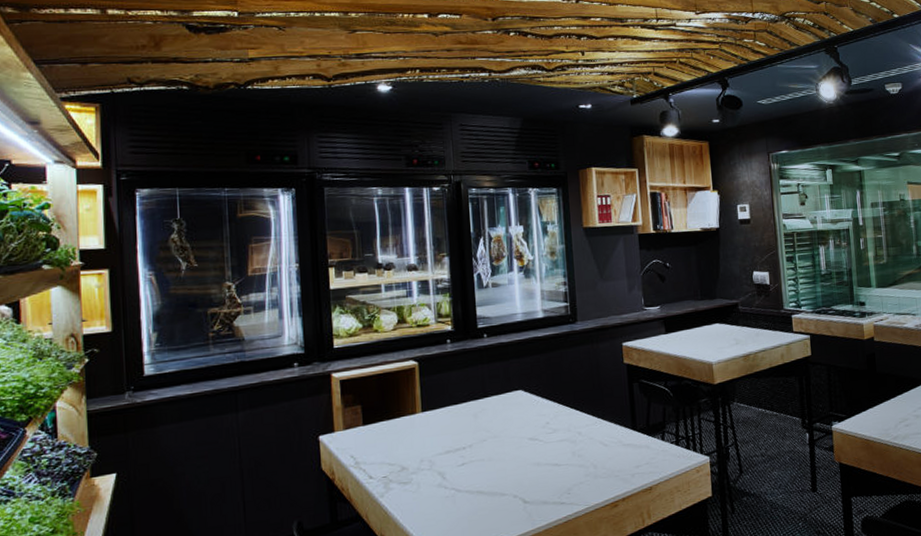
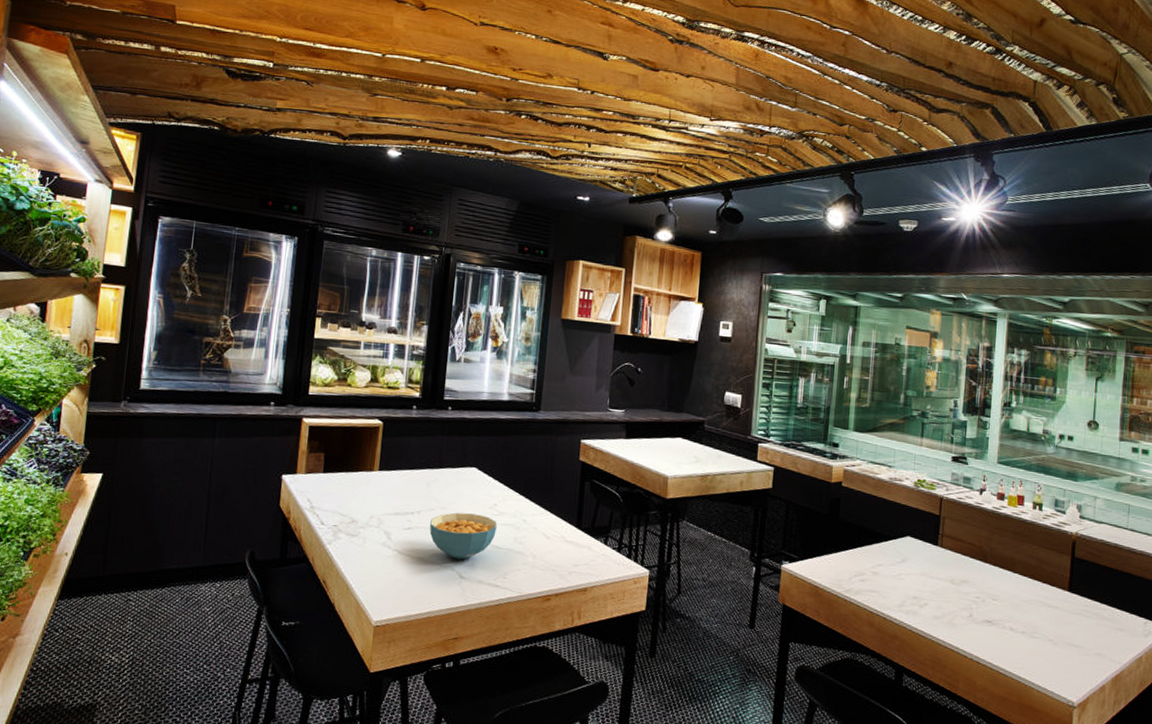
cereal bowl: none [483,436,553,485] -> present [429,512,497,560]

